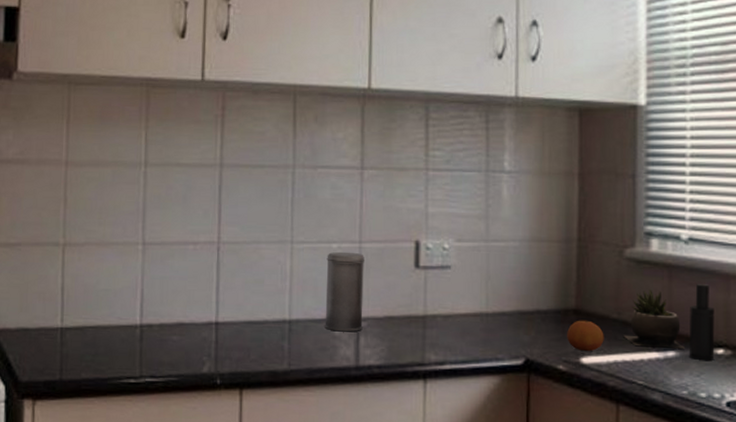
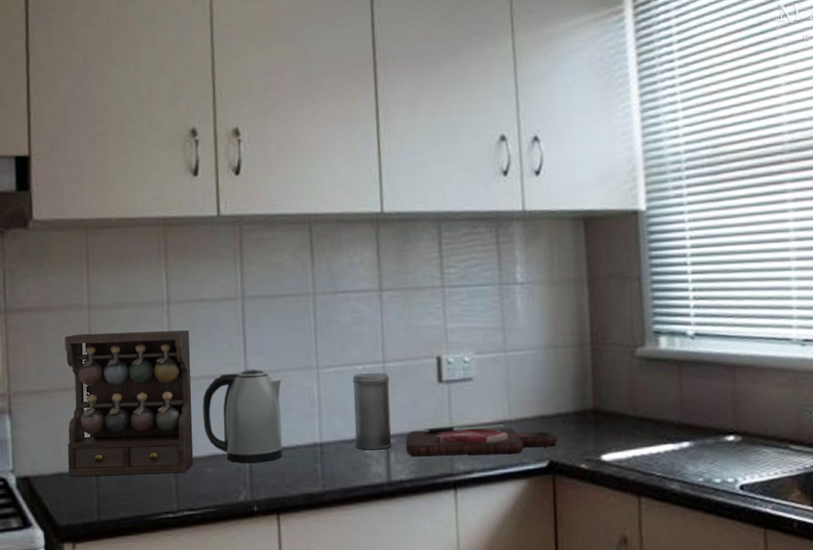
spice rack: none [33,189,165,339] -> present [65,330,194,476]
kettle: none [172,238,254,335] -> present [202,369,283,464]
cutting board: none [377,313,535,348] -> present [406,424,557,457]
fruit: present [567,320,604,352] -> none [587,419,622,449]
succulent plant: present [624,288,686,349] -> none [640,384,699,440]
soap dispenser: present [689,283,715,360] -> none [700,375,726,448]

